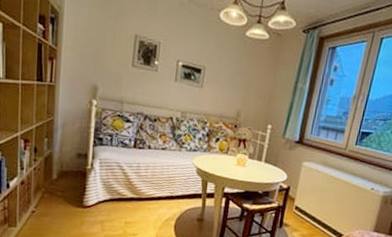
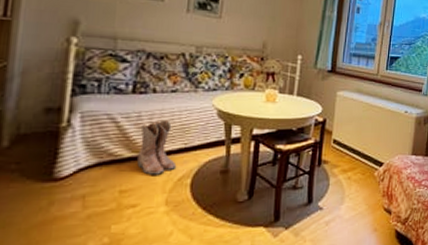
boots: none [137,171,165,214] -> present [137,120,177,175]

